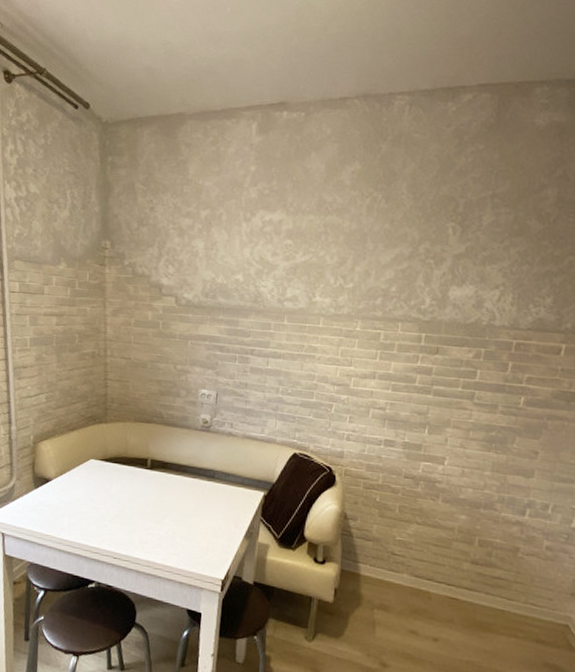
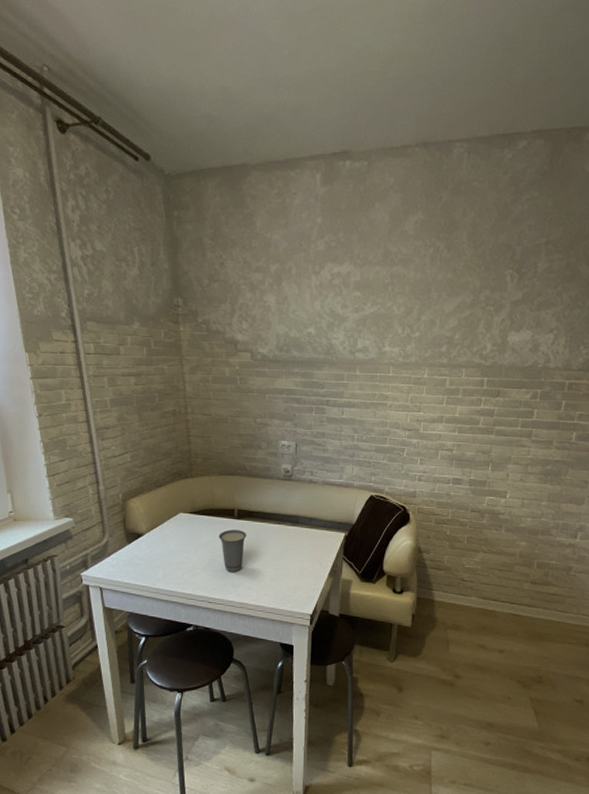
cup: none [129,480,159,527] -> present [218,530,247,573]

